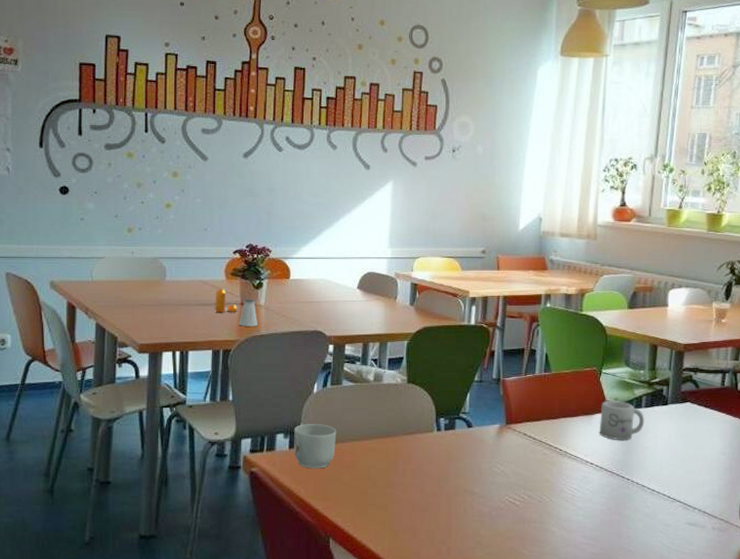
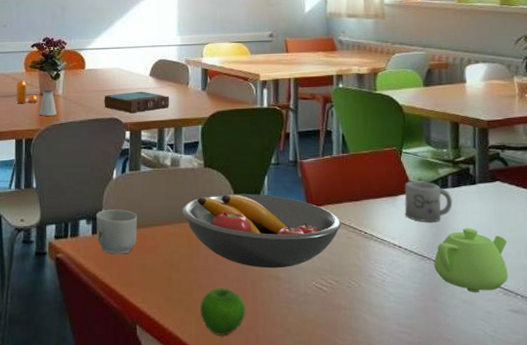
book: none [308,304,377,326] -> present [104,91,170,113]
fruit bowl: none [383,410,538,484] -> present [182,193,341,269]
apple: none [394,502,439,548] -> present [199,288,246,336]
teapot: none [622,446,691,506] -> present [434,228,508,292]

